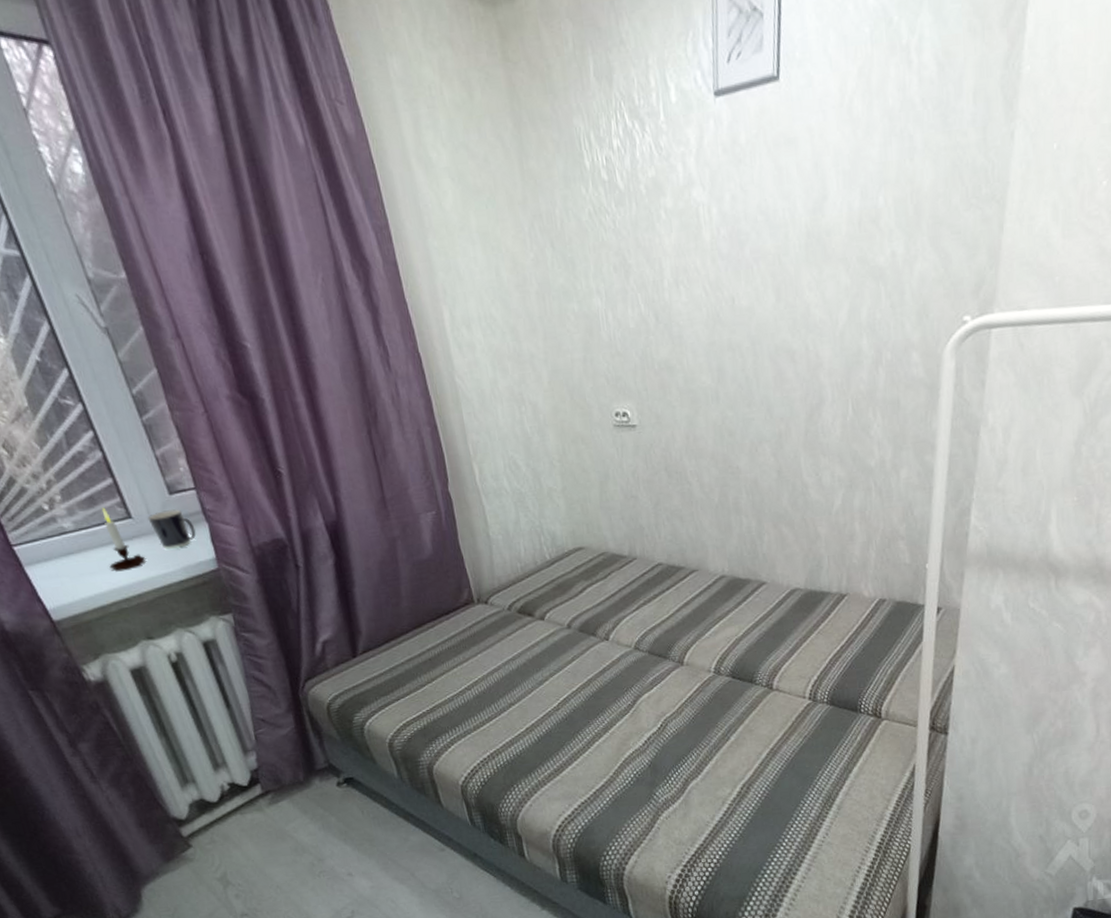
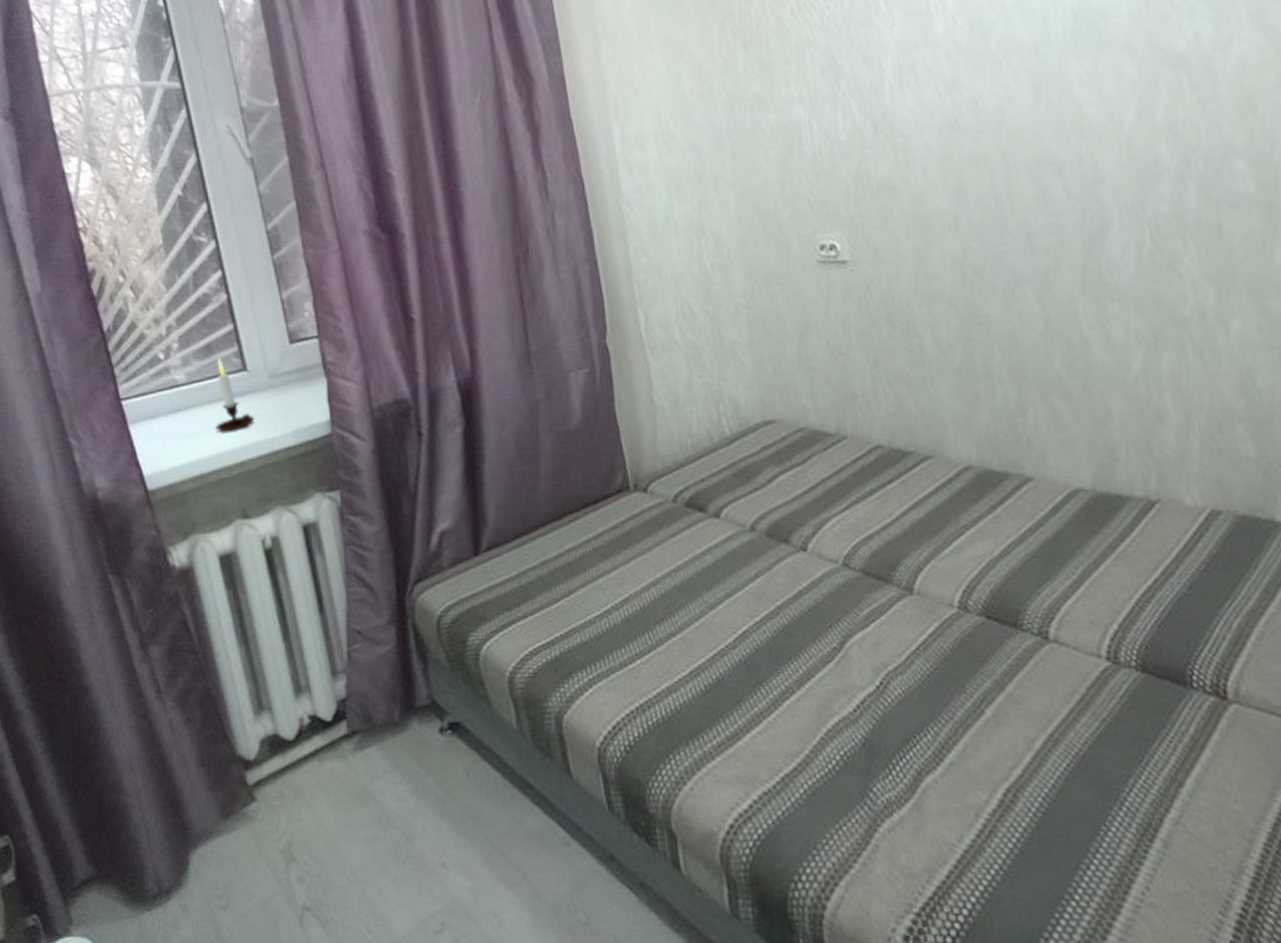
mug: present [147,509,196,550] -> none [263,361,313,409]

